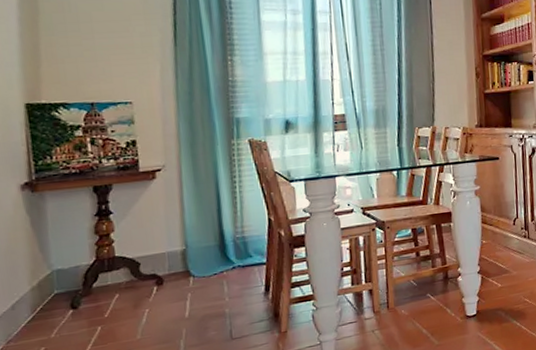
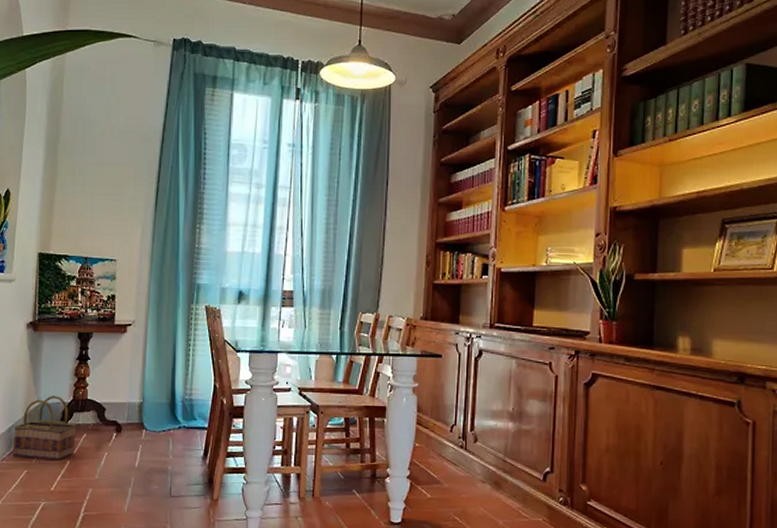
basket: none [19,259,106,336] -> present [12,395,77,461]

